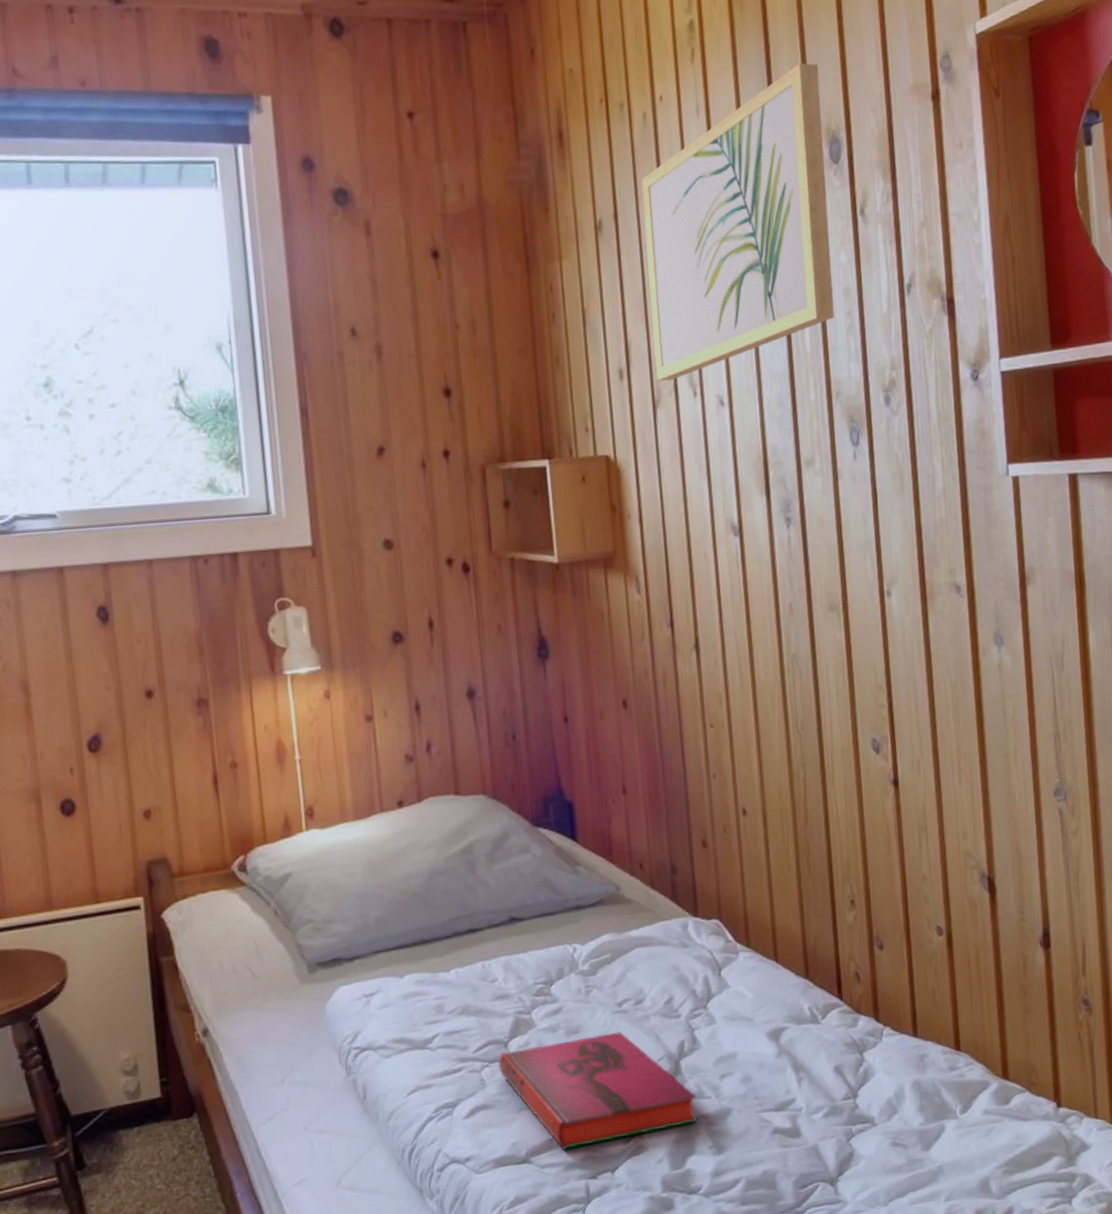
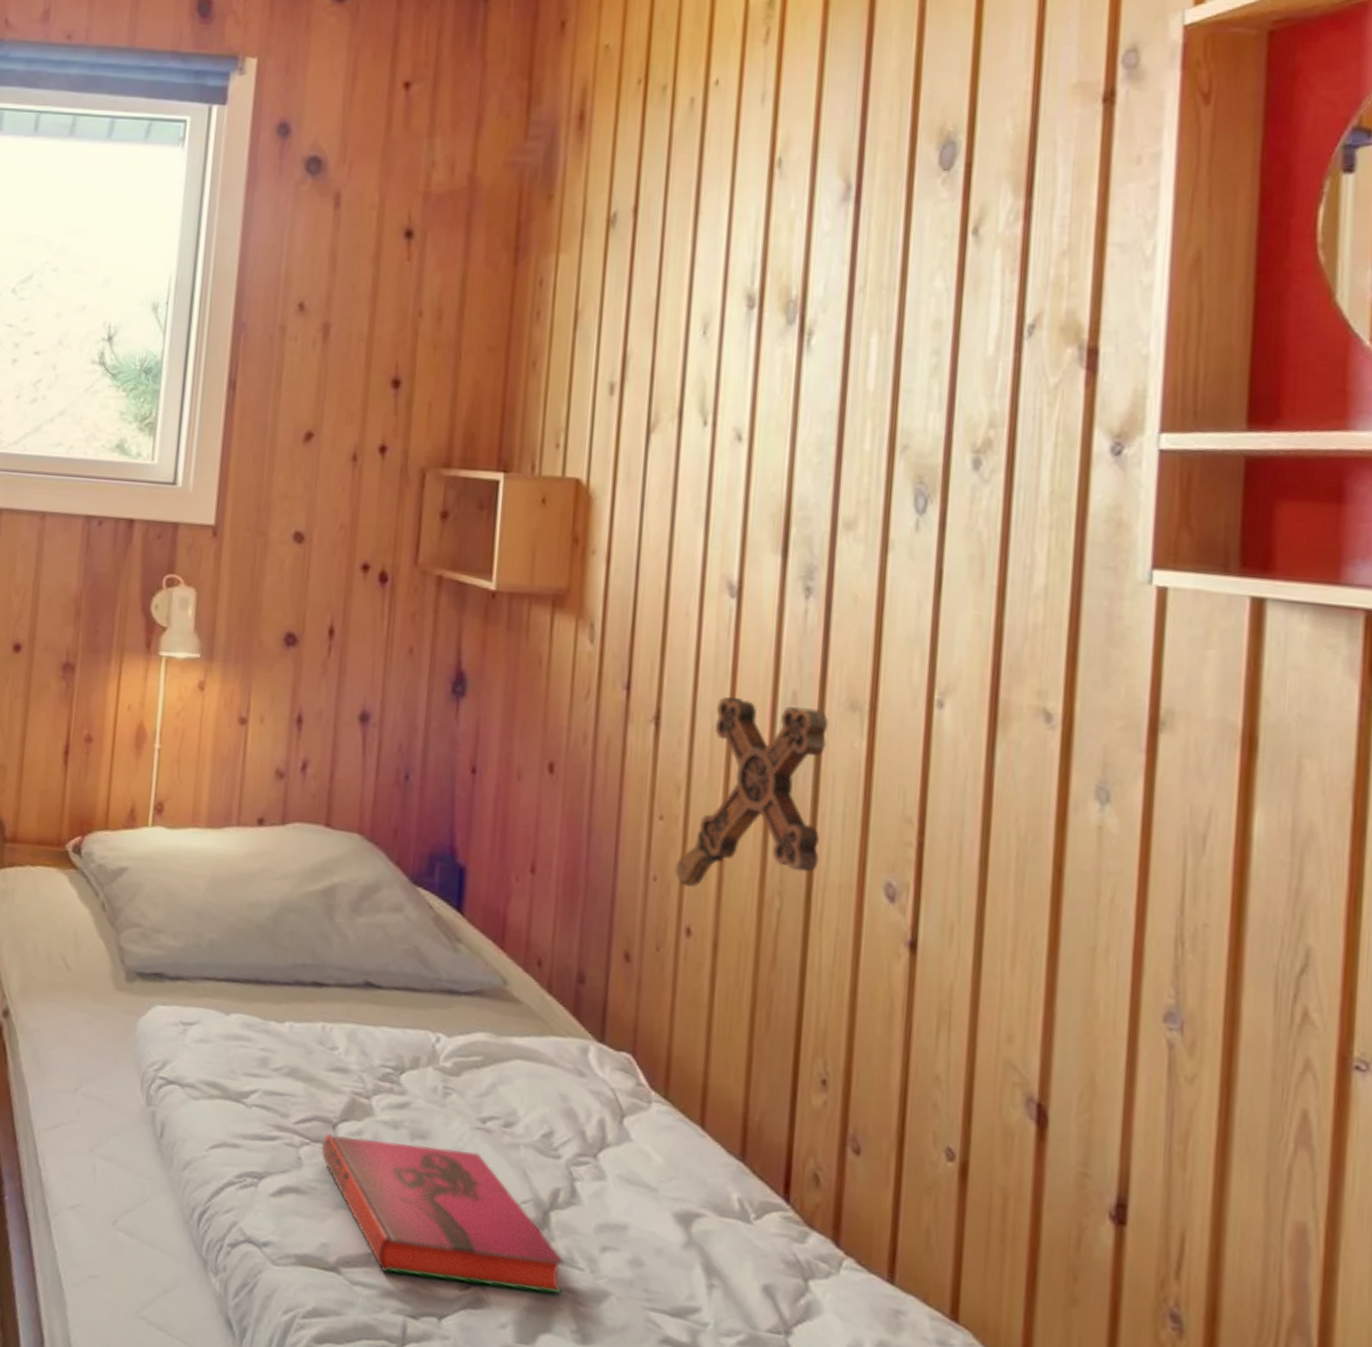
wall art: present [641,63,834,381] -> none [657,51,939,404]
decorative cross: none [726,614,826,777] -> present [673,696,829,887]

